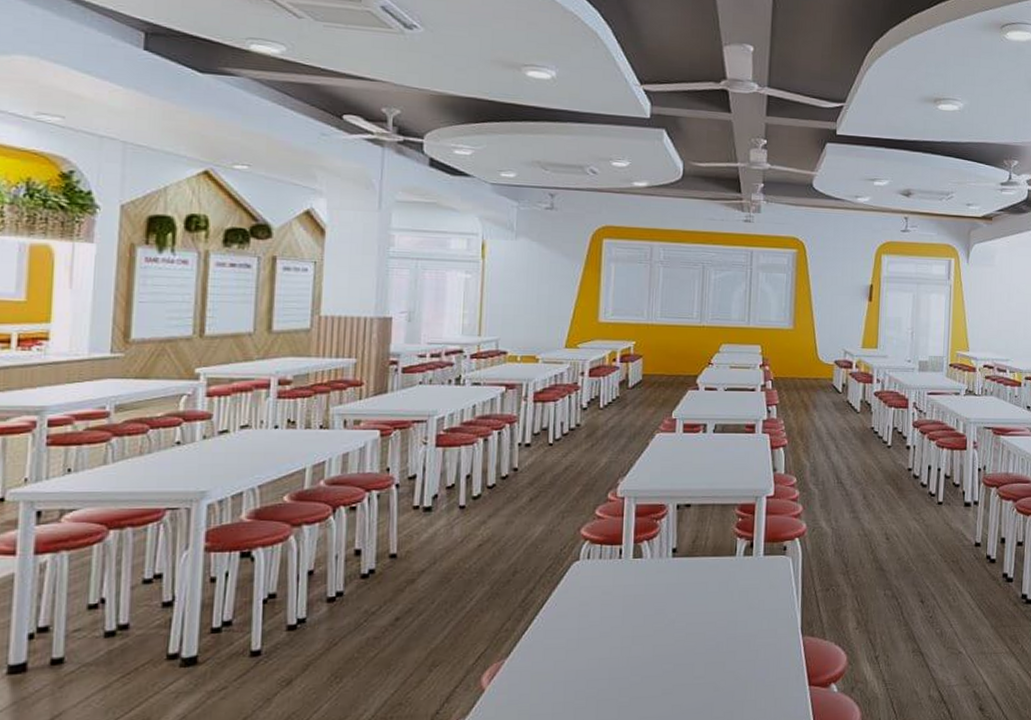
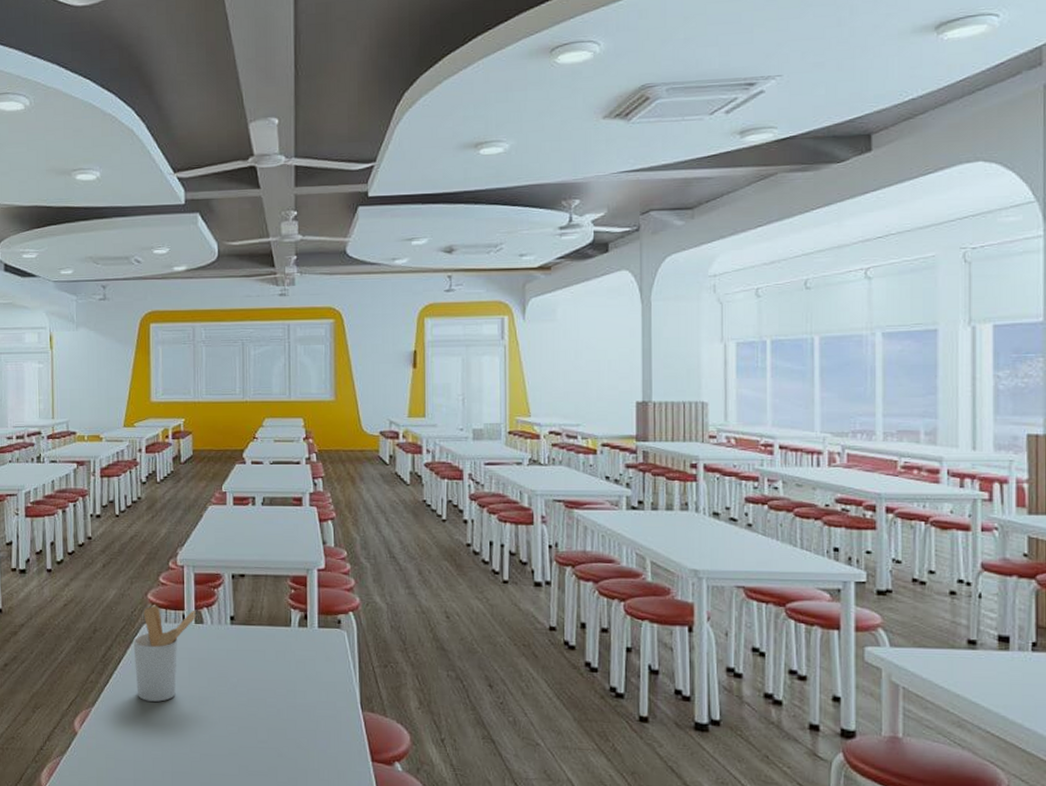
utensil holder: none [560,541,636,646] -> present [133,605,197,702]

